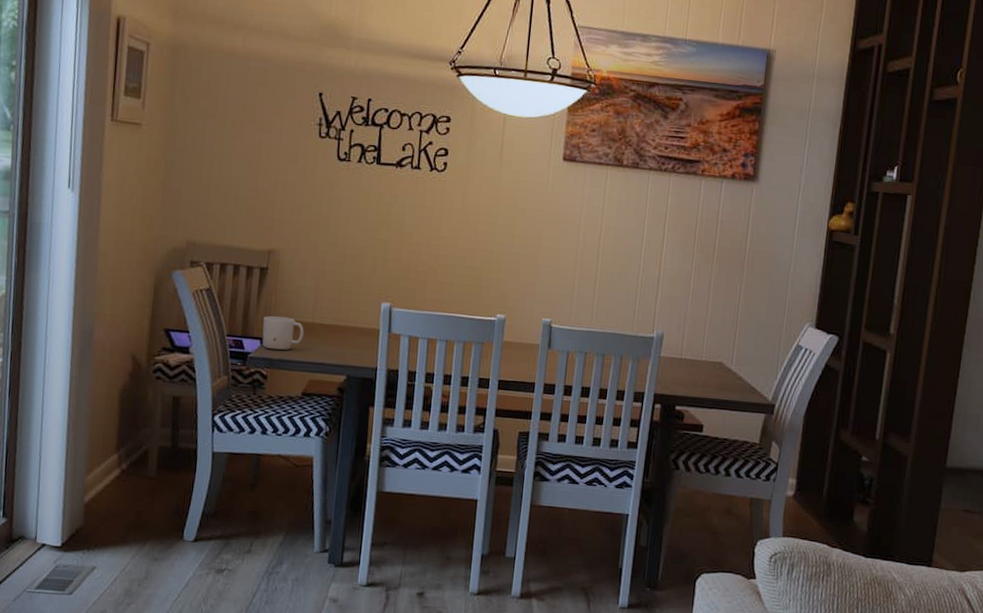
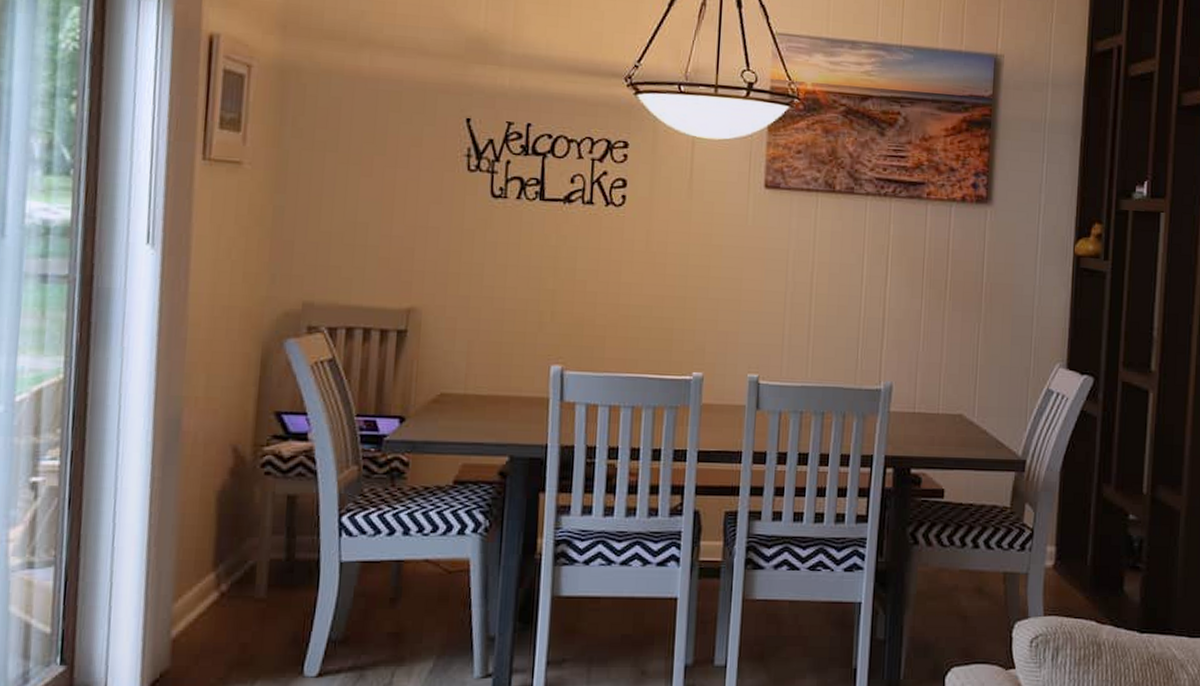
mug: present [262,316,304,351] -> none [401,388,454,431]

